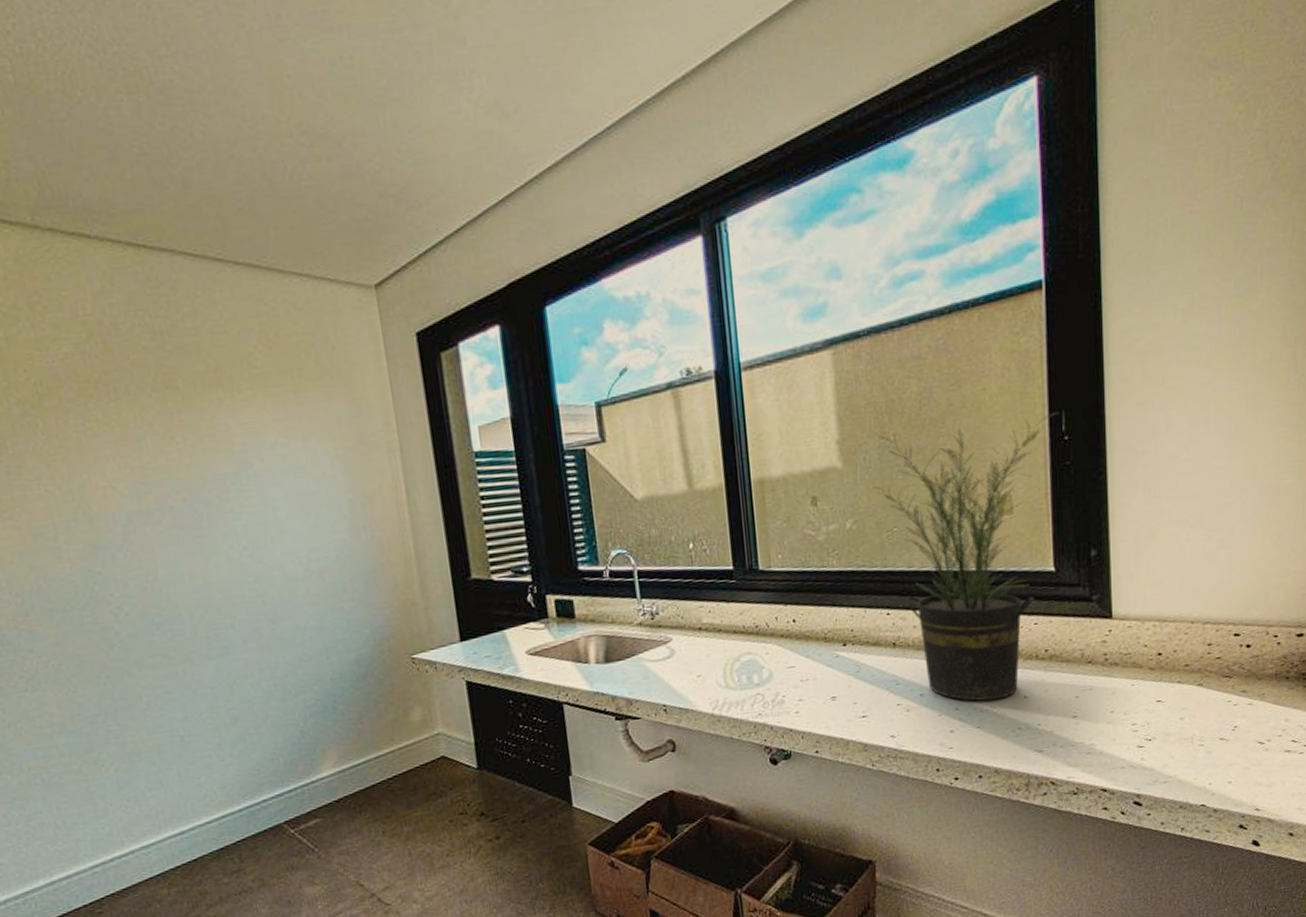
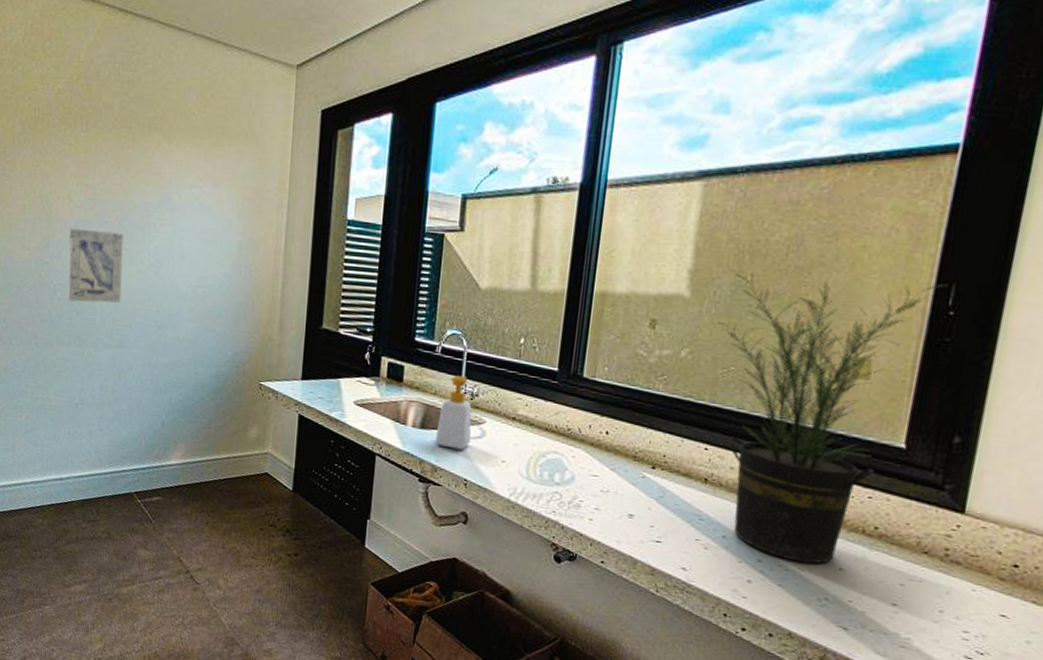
wall art: none [121,517,213,614] -> present [67,228,123,303]
soap bottle: none [622,596,662,677] -> present [435,375,472,450]

